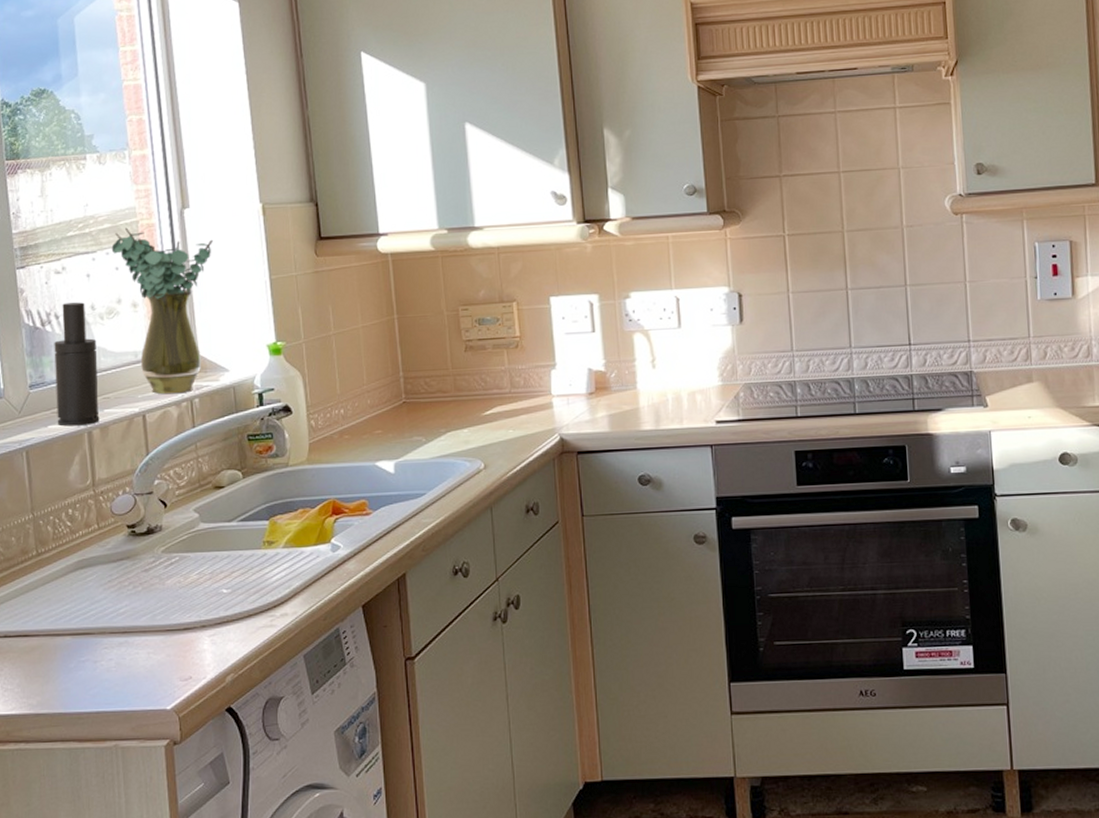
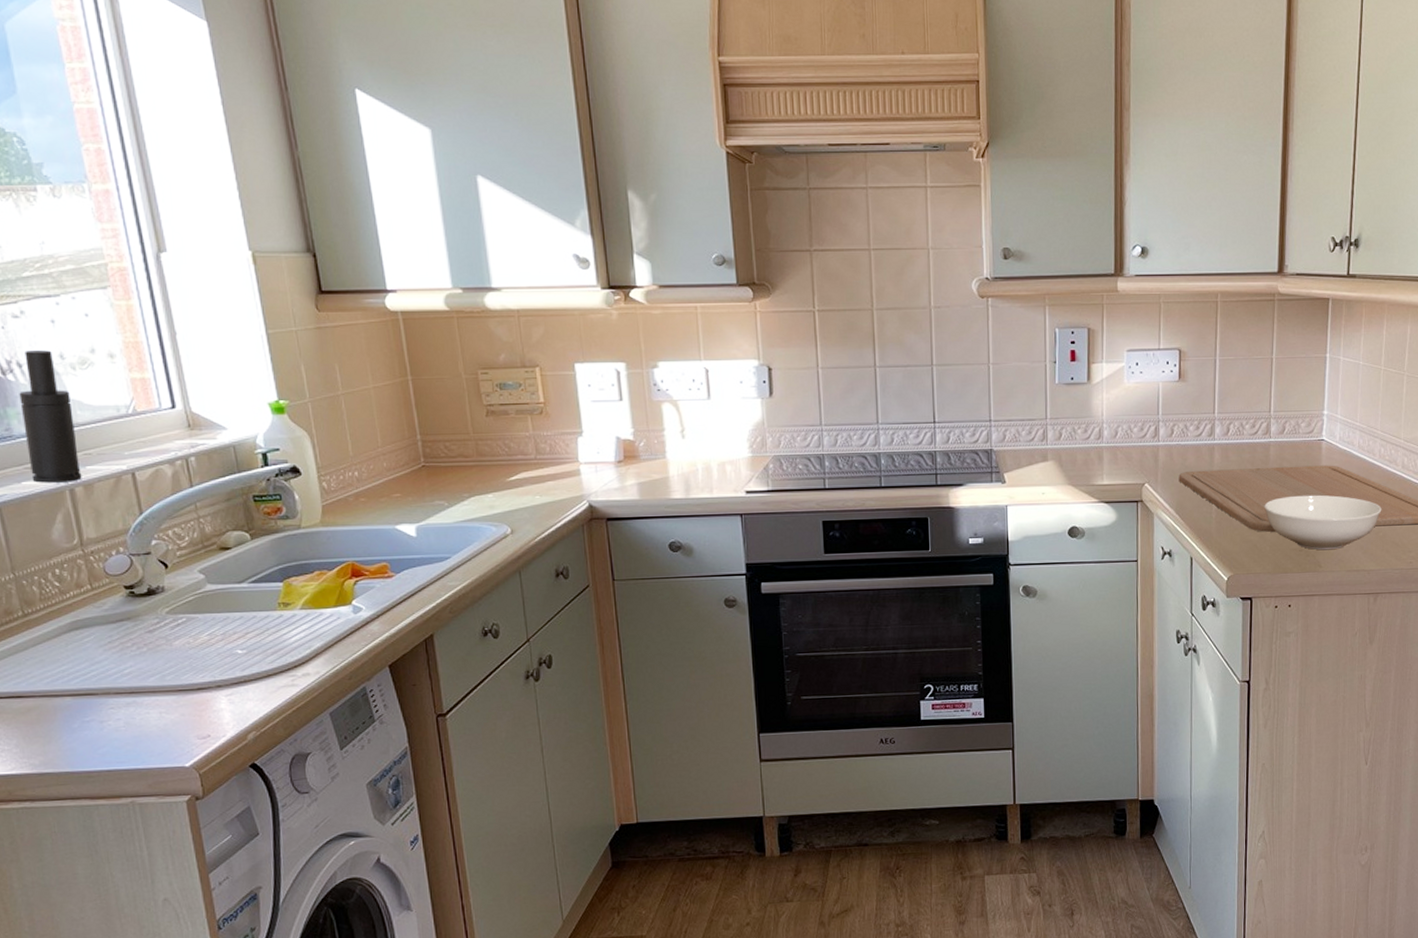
vase: present [111,227,214,394] -> none [77,270,198,452]

